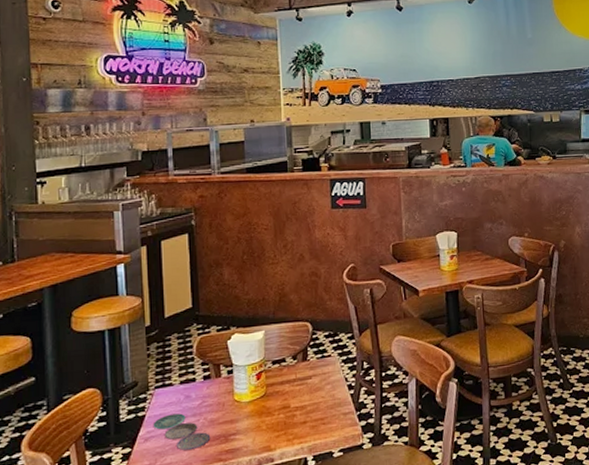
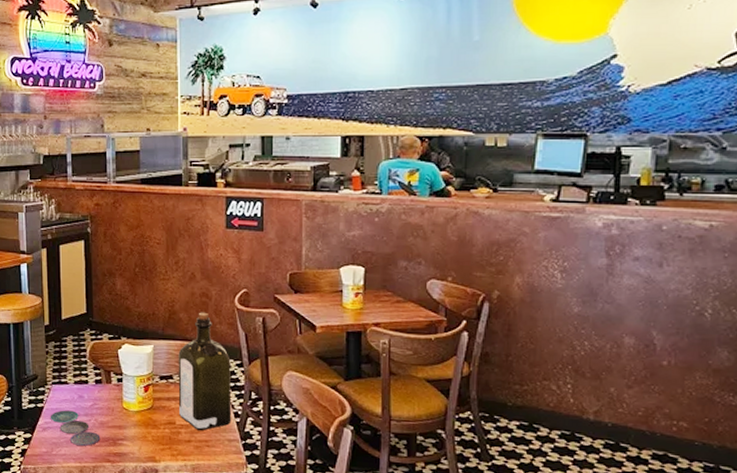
liquor: none [290,291,346,410] -> present [178,312,232,431]

